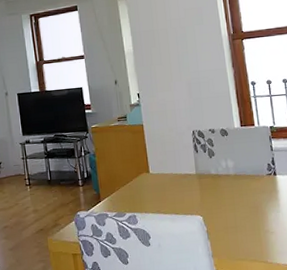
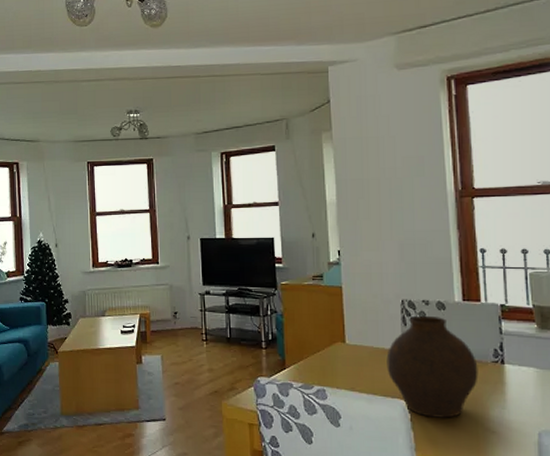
vase: none [184,141,257,228] -> present [386,315,478,418]

